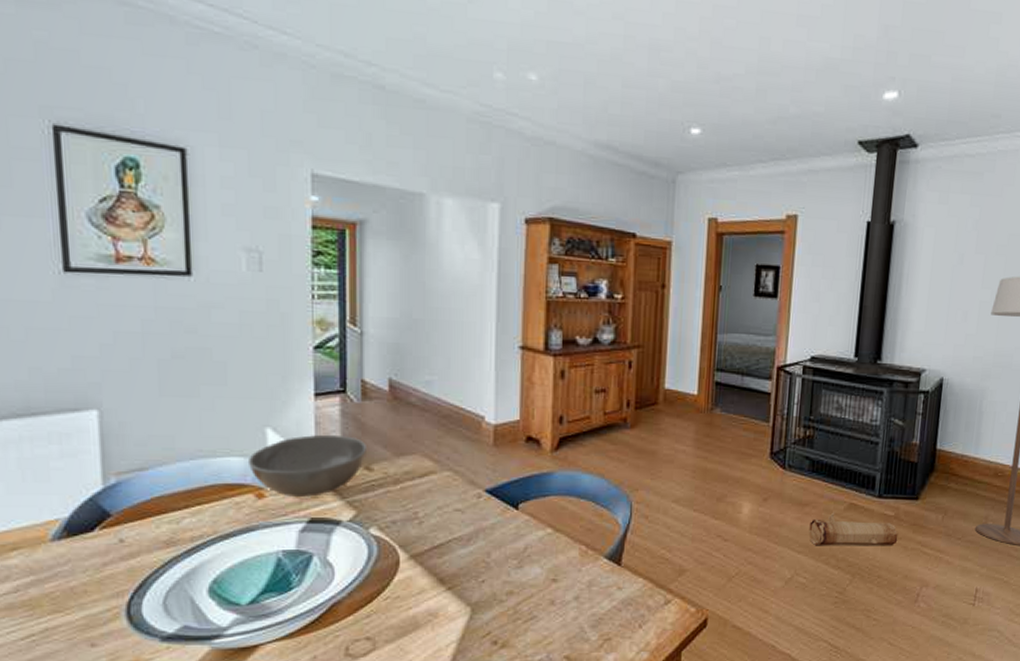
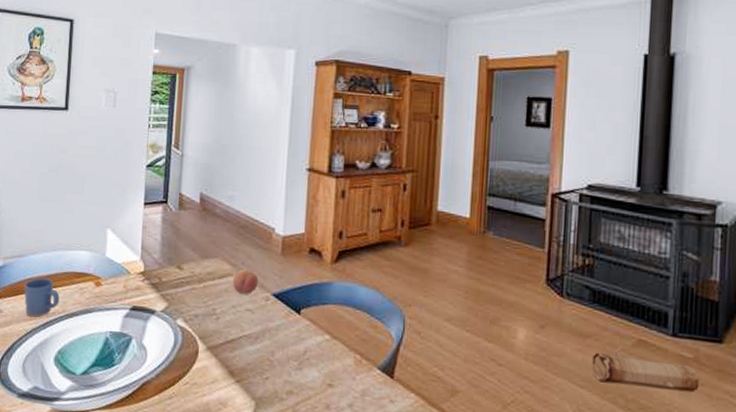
mug: none [152,494,208,543] -> present [24,278,60,317]
bowl: present [247,434,366,497] -> none [91,236,179,288]
fruit: none [437,464,468,493] -> present [233,268,259,294]

